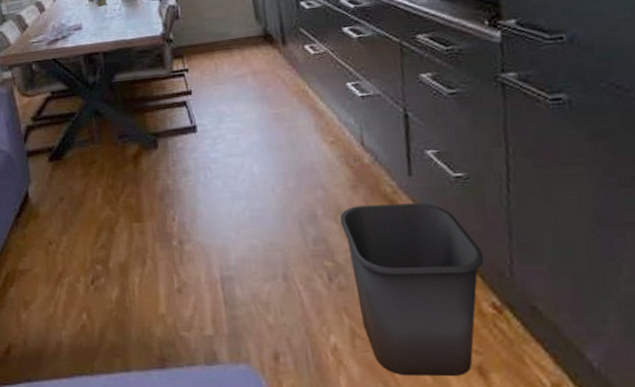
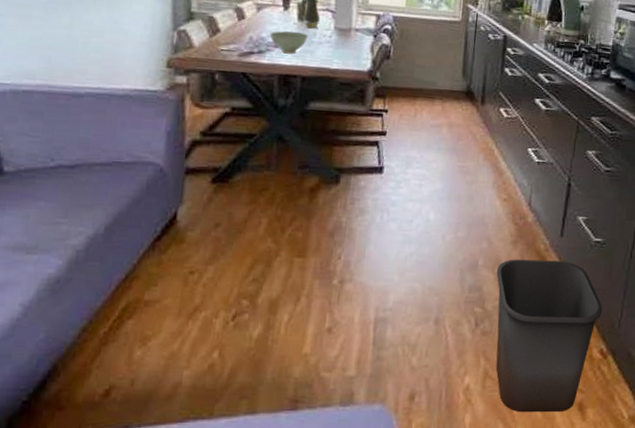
bowl: none [68,11,101,35] -> present [269,31,308,54]

